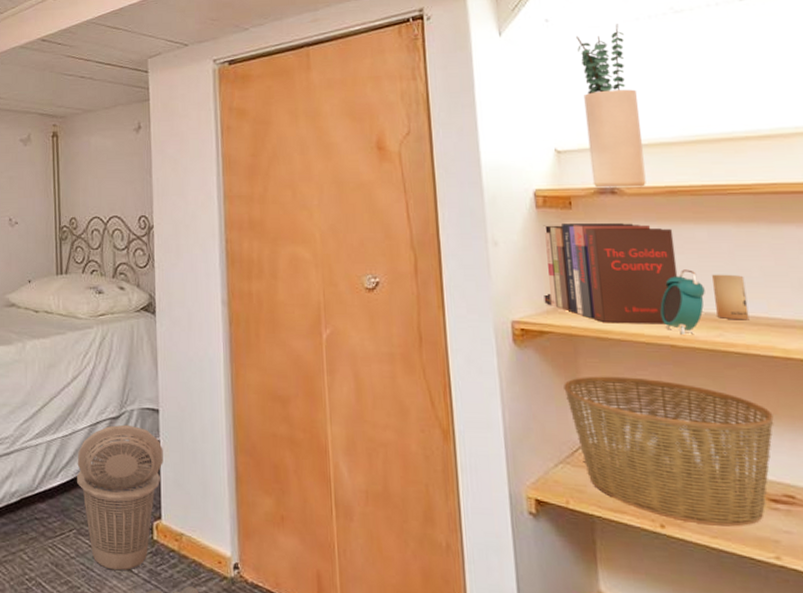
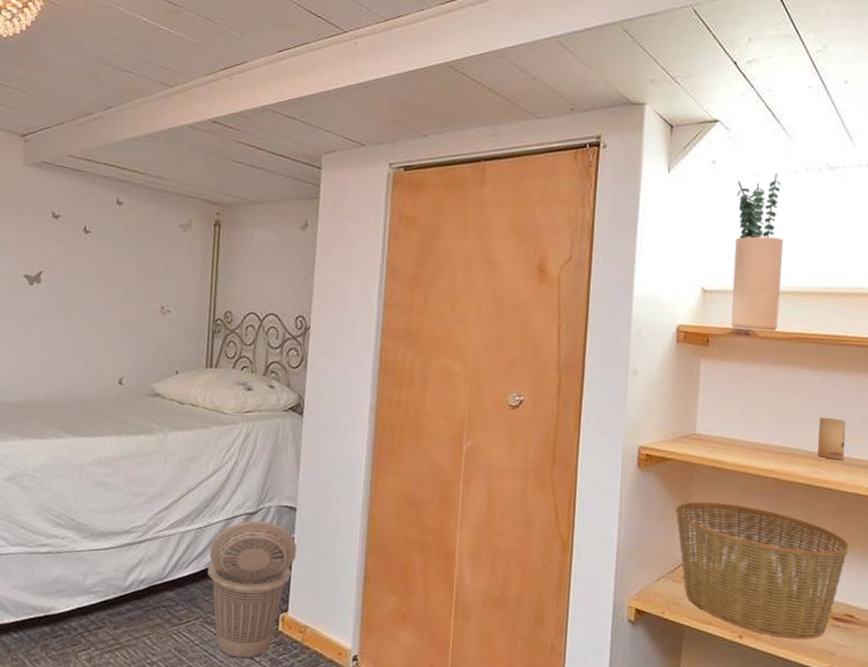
books: present [543,223,678,323] -> none [671,359,793,458]
alarm clock: present [660,269,705,336] -> none [770,410,811,471]

